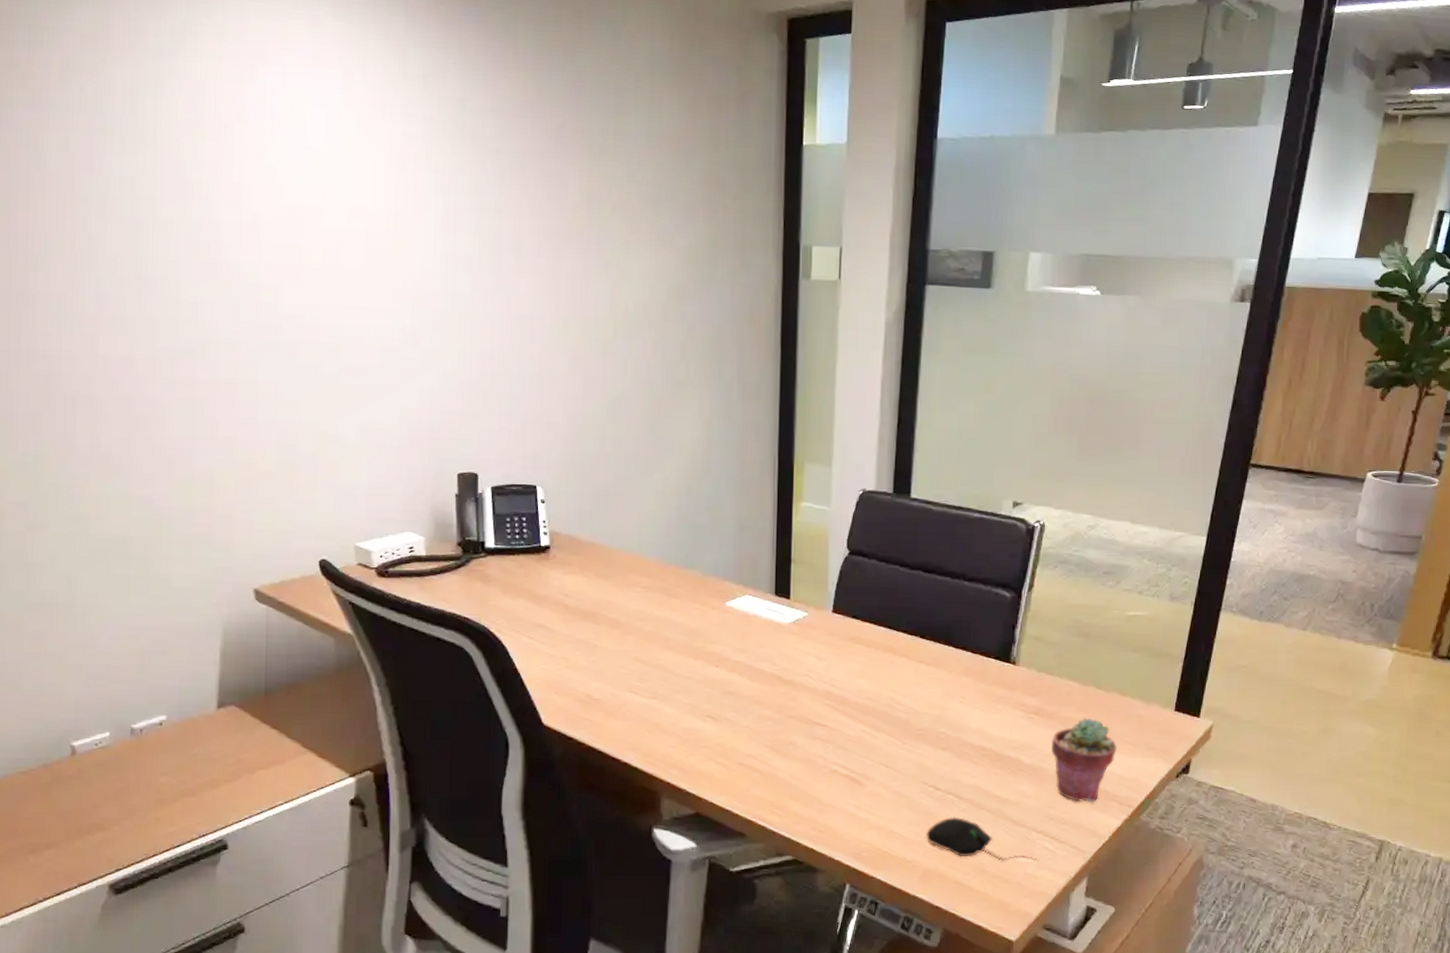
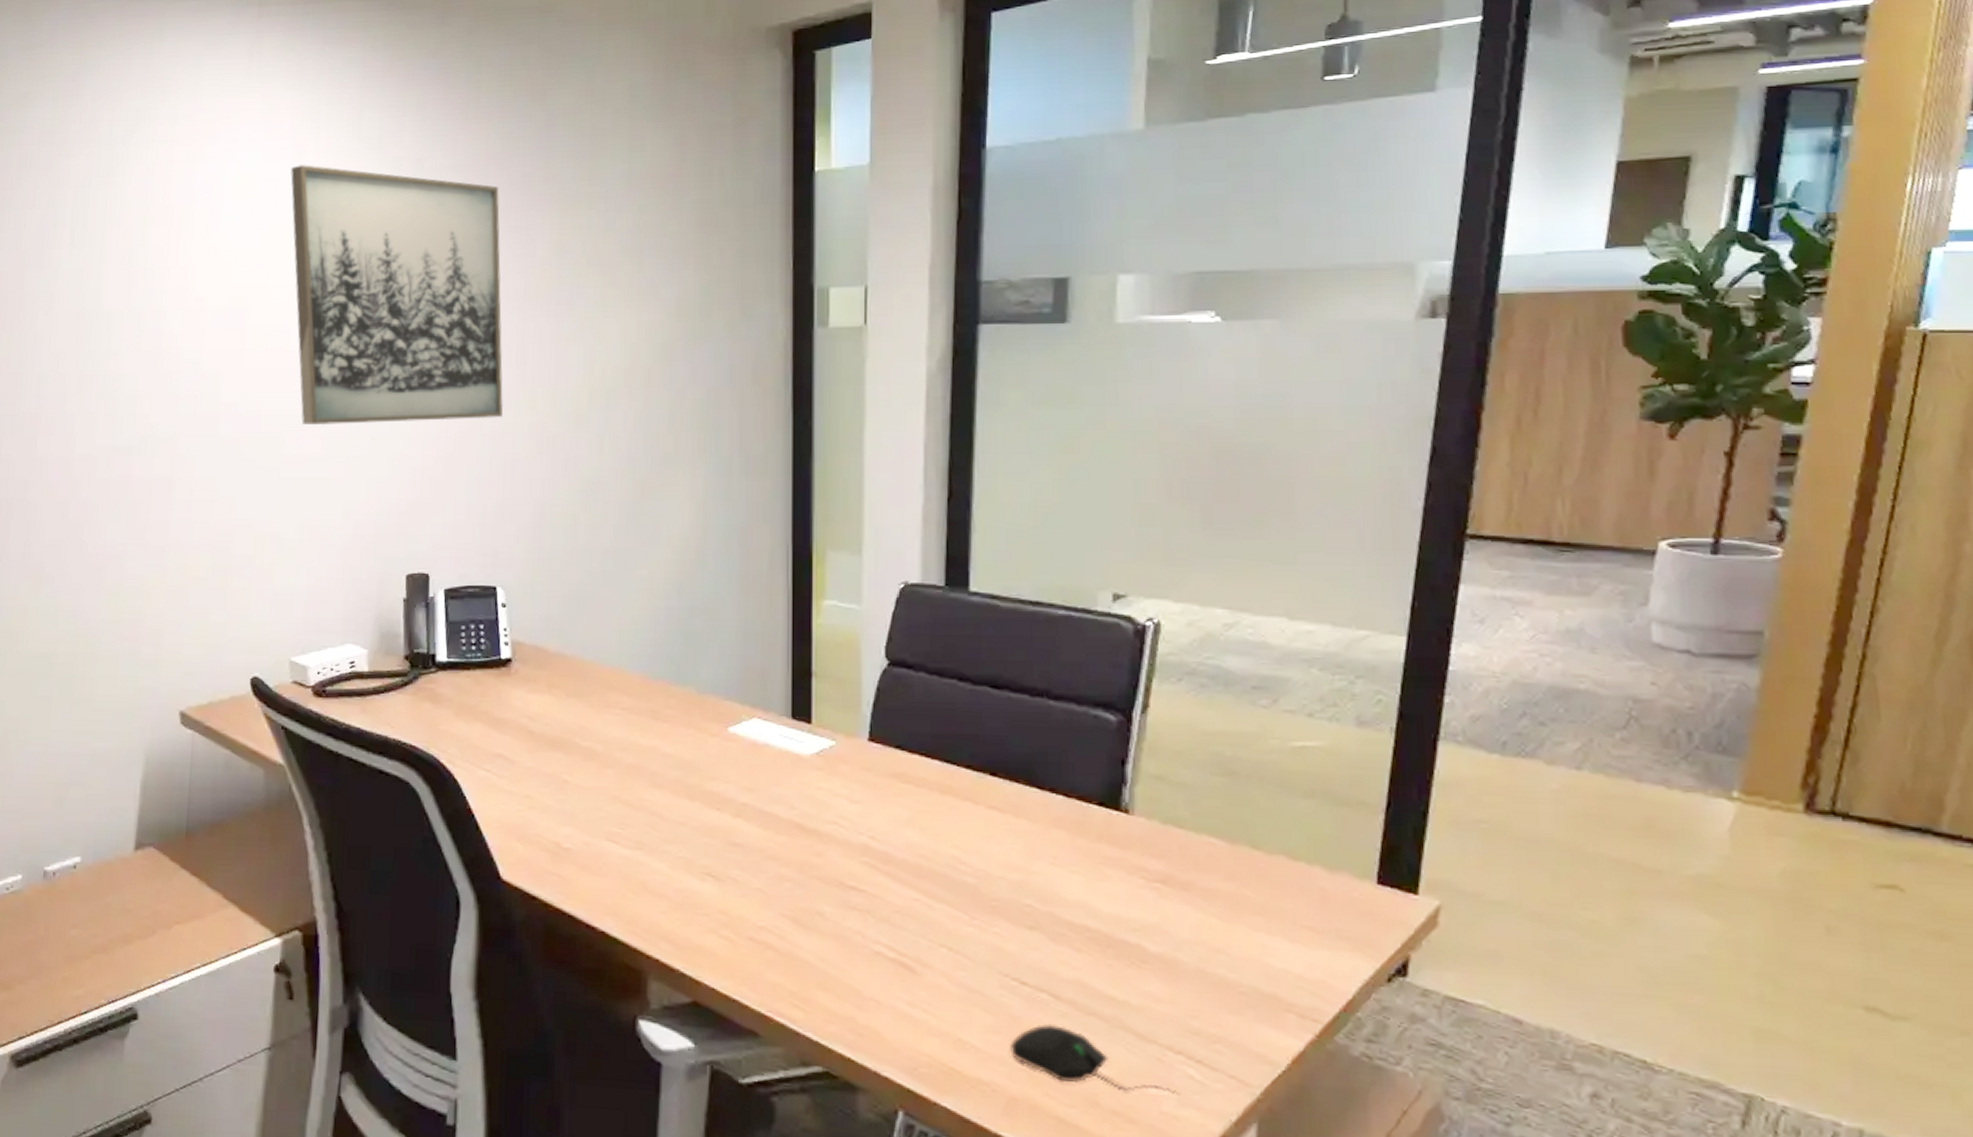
wall art: none [340,95,541,341] -> present [290,165,504,426]
potted succulent: present [1050,718,1118,803] -> none [1188,890,1291,1014]

